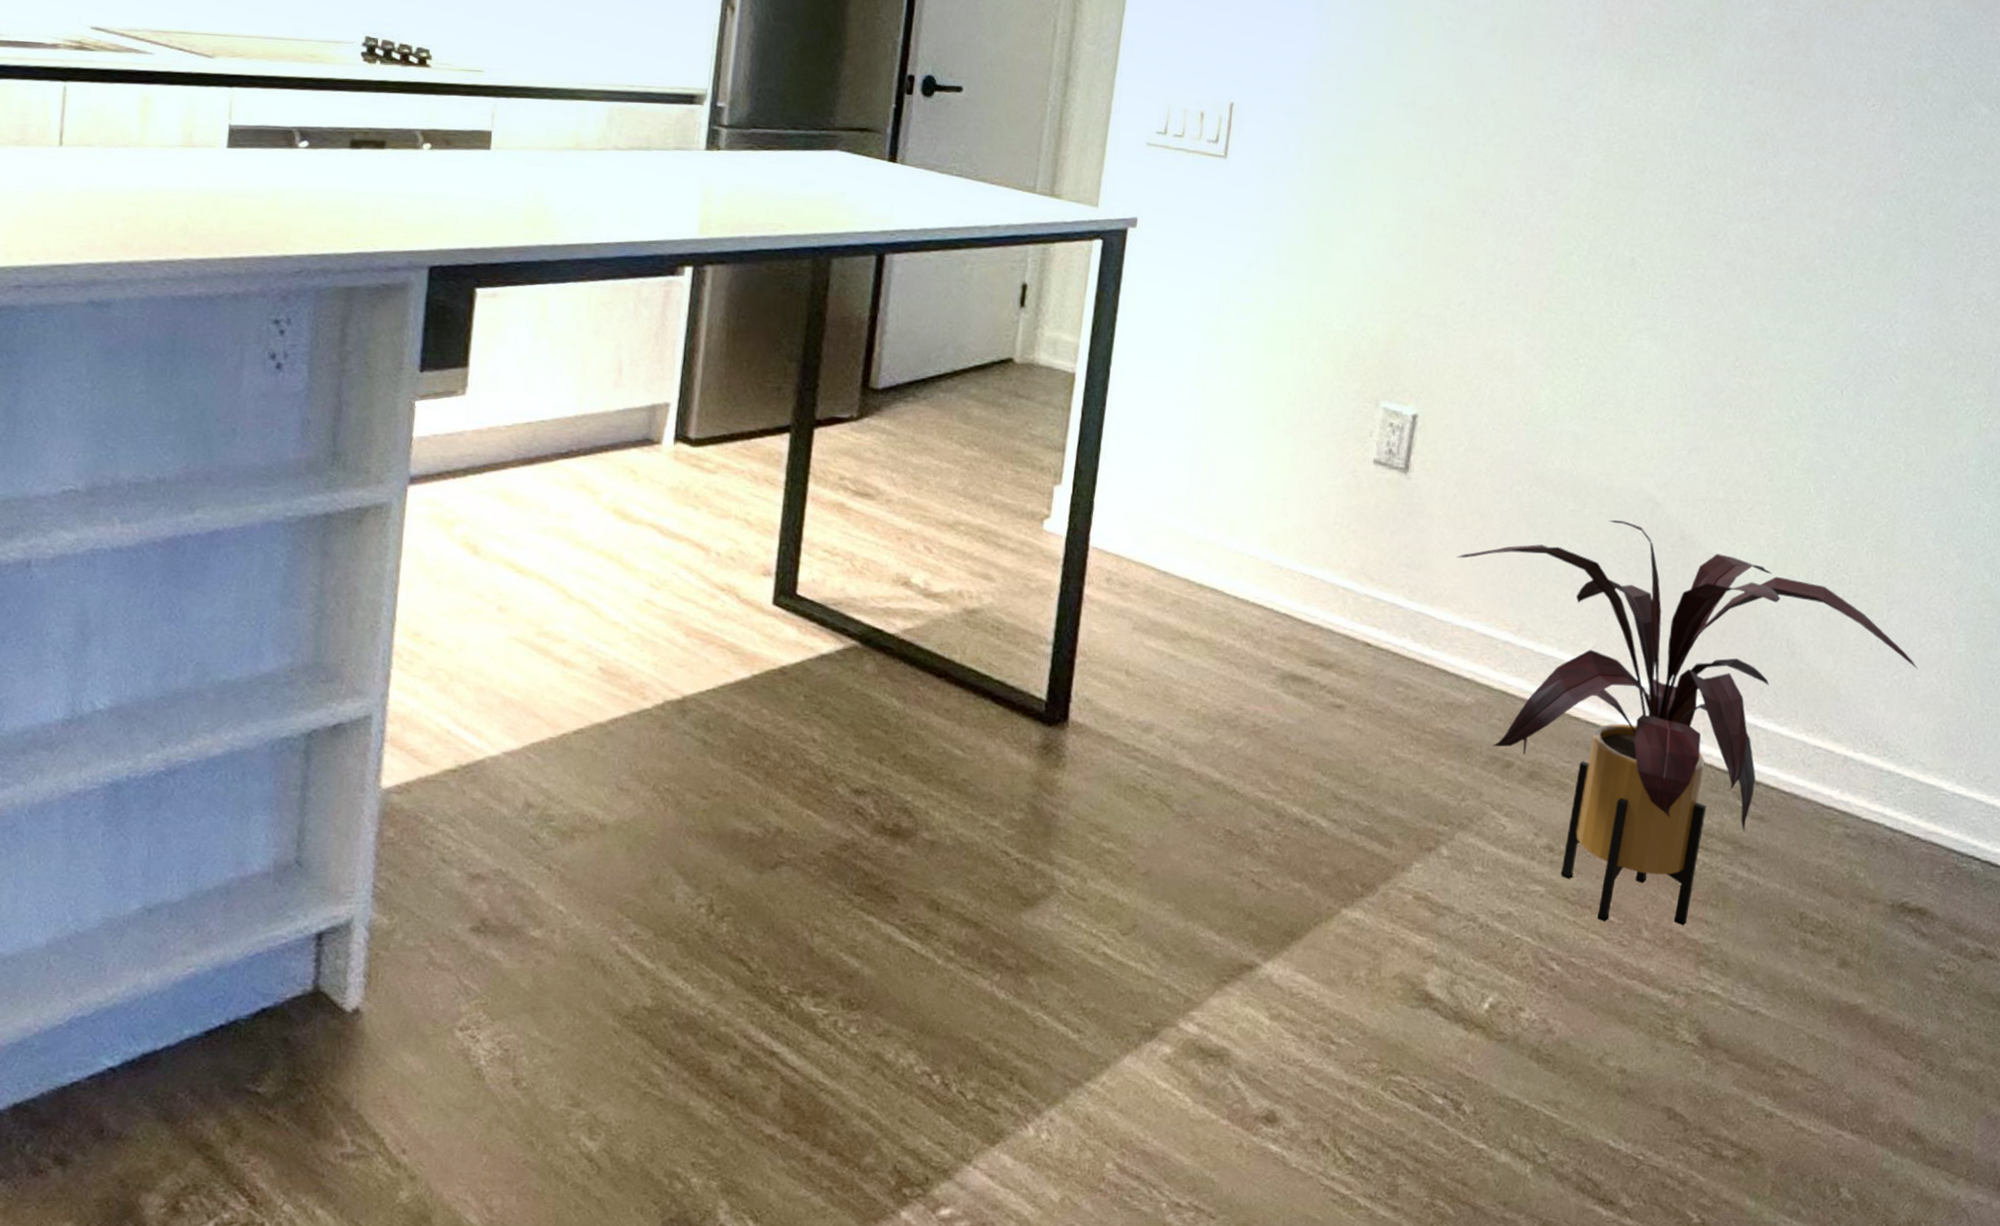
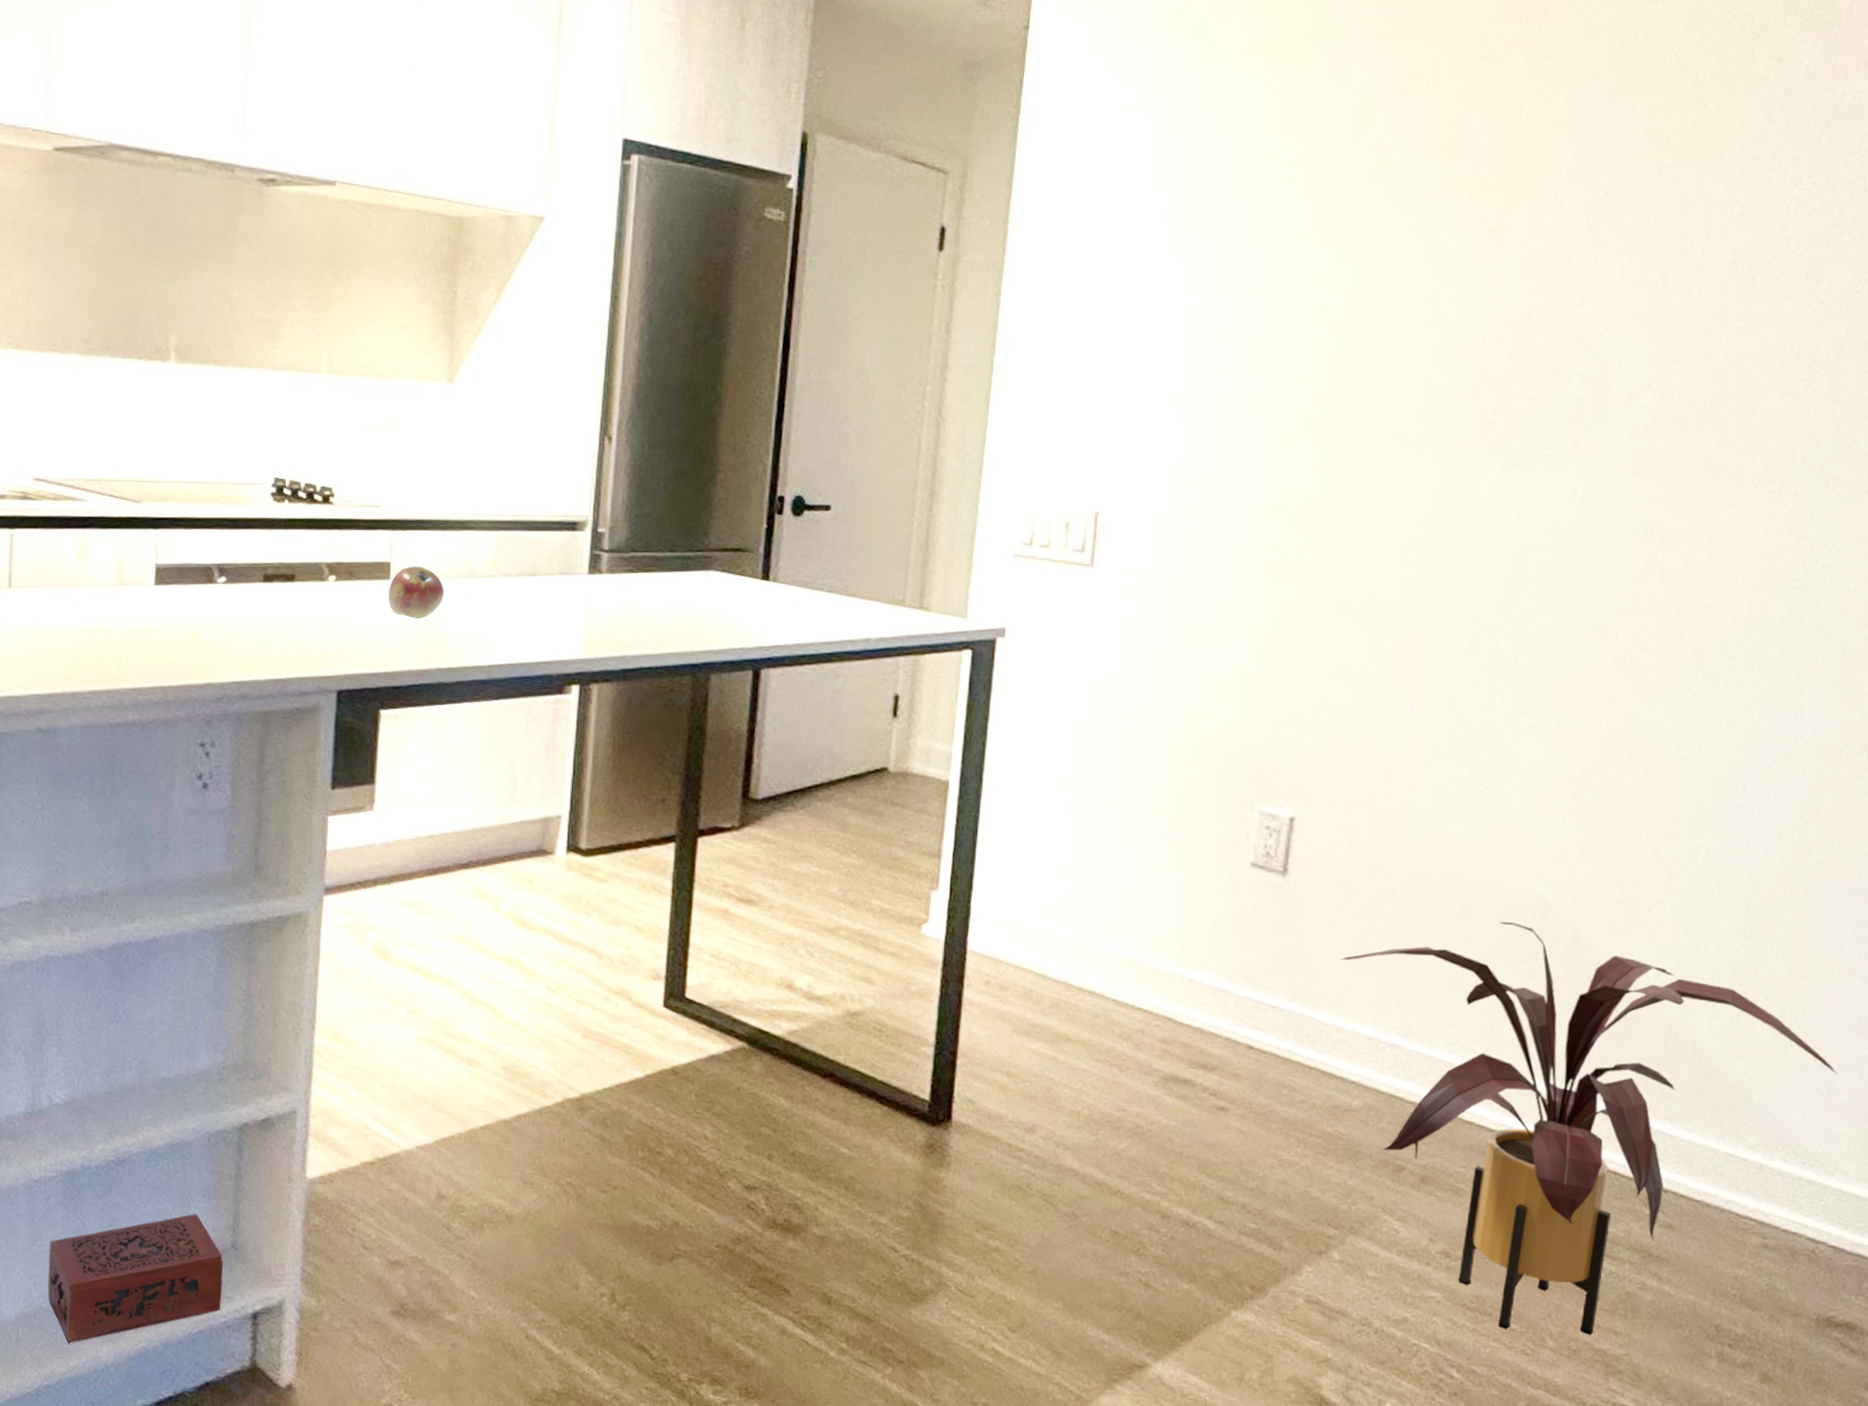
decorative box: none [84,828,286,970] -> present [47,1214,224,1343]
fruit: none [488,136,550,193] -> present [388,566,445,620]

